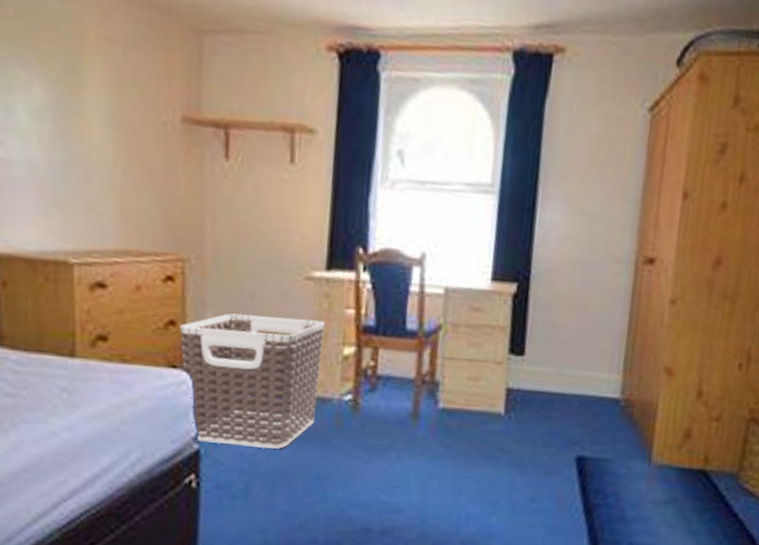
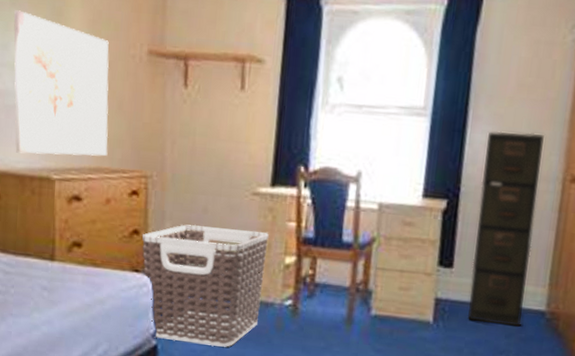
wall art: none [18,67,137,237] -> present [13,10,109,156]
filing cabinet: none [540,210,616,416] -> present [467,131,544,327]

